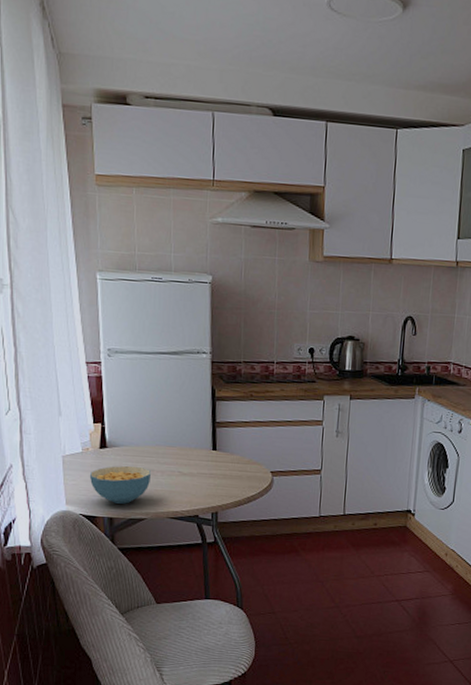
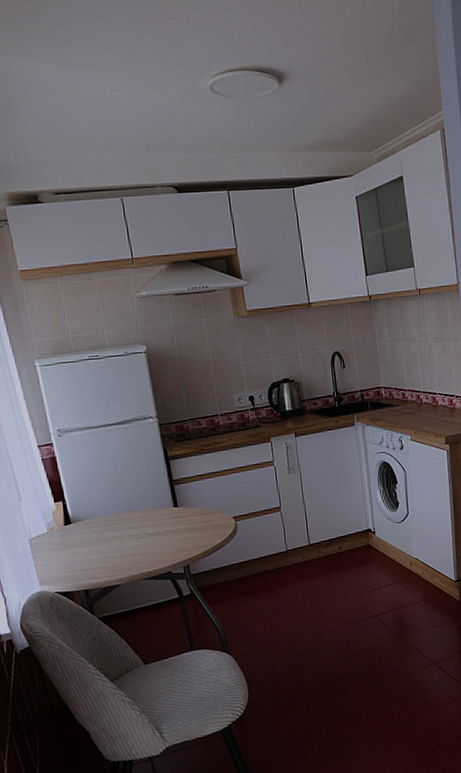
cereal bowl: present [89,465,151,504] -> none [58,536,119,575]

